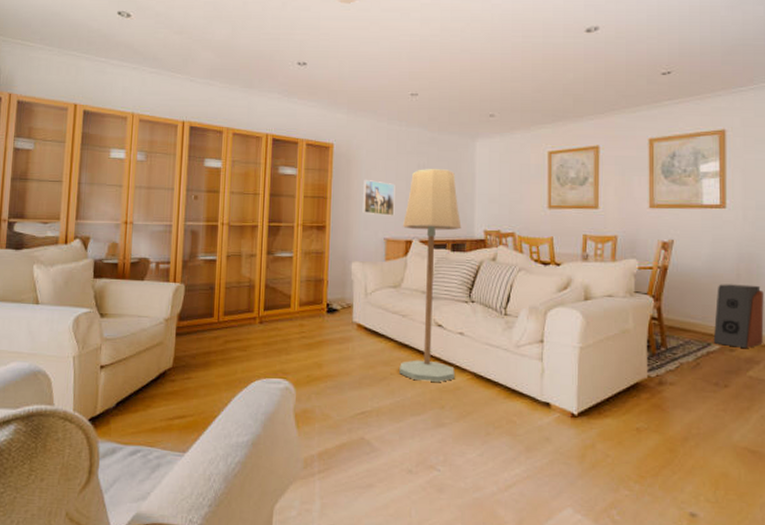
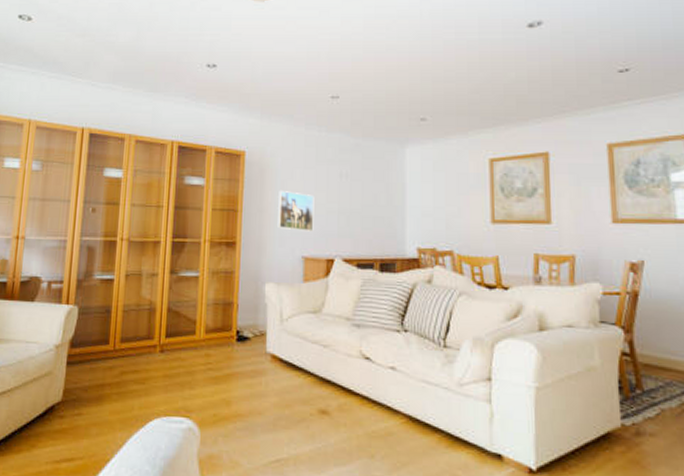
floor lamp: present [399,169,462,382] -> none [320,178,391,426]

